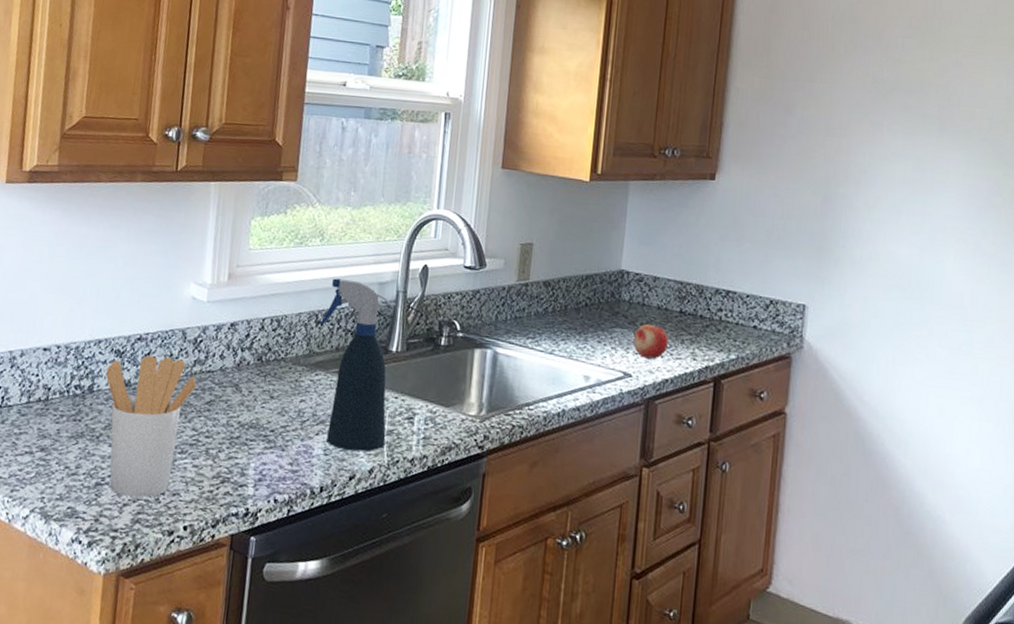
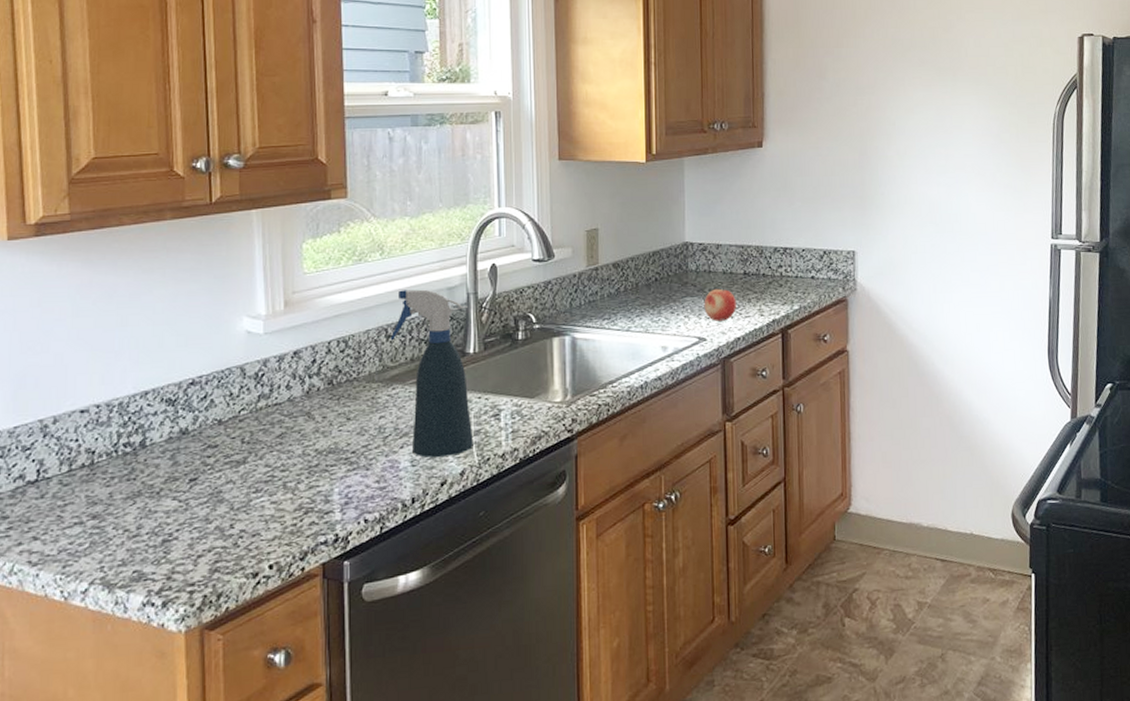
utensil holder: present [106,355,197,498] -> none [158,396,264,548]

